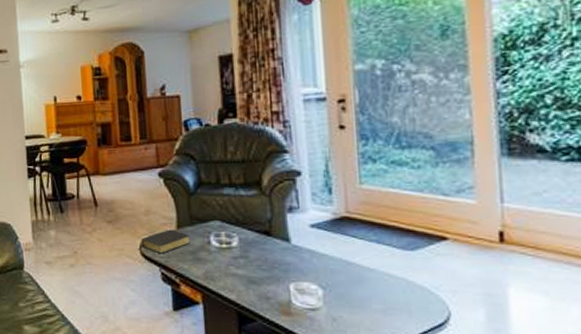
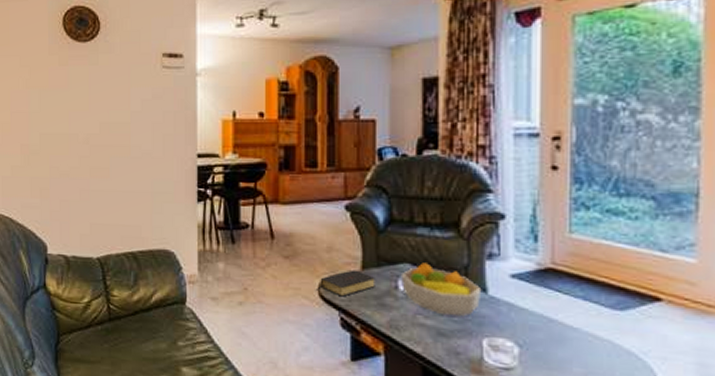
fruit bowl: none [213,219,286,265] -> present [402,263,482,317]

